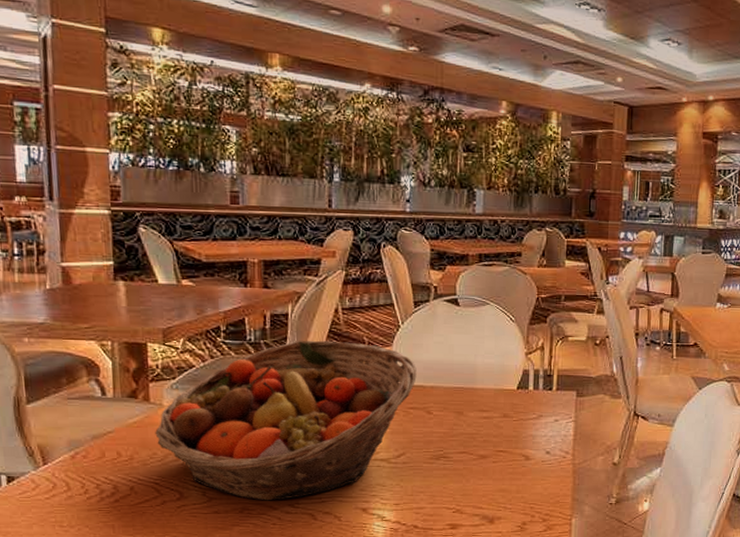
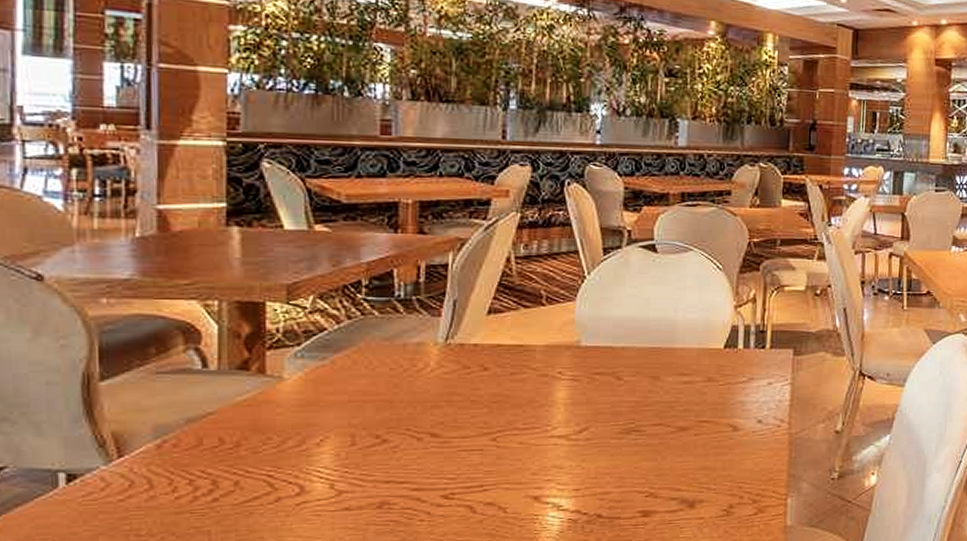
fruit basket: present [155,340,417,501] -> none [271,295,605,492]

